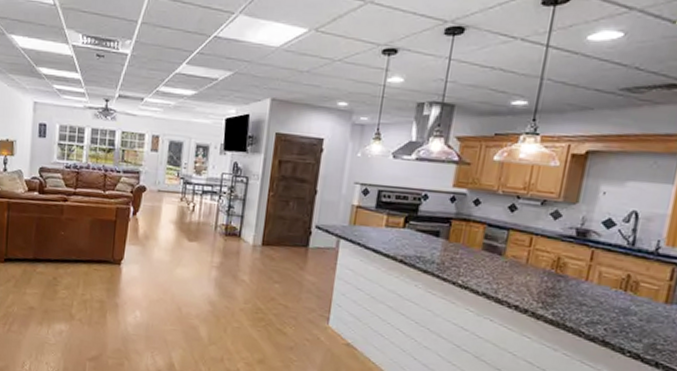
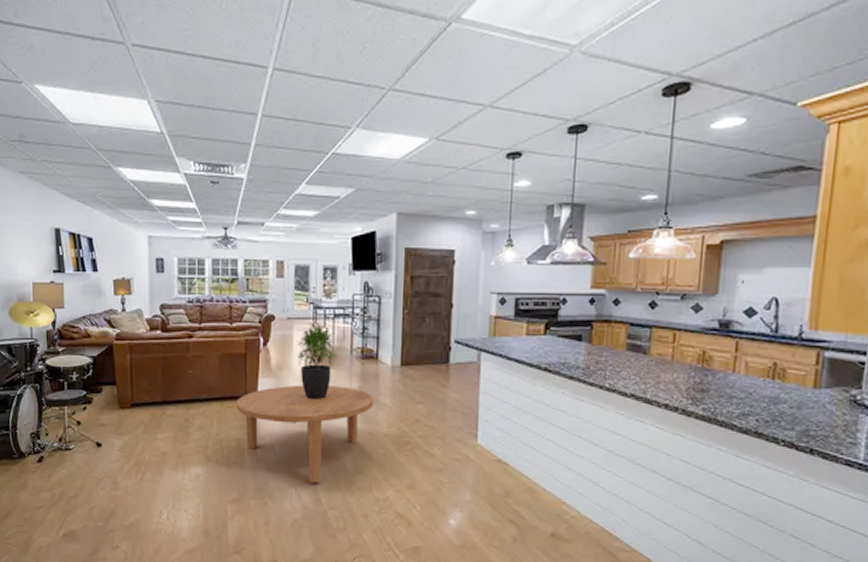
coffee table: none [102,254,233,350] -> present [236,385,374,483]
potted plant: none [164,200,202,271] -> present [297,326,338,400]

